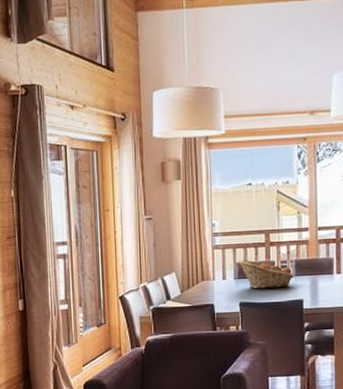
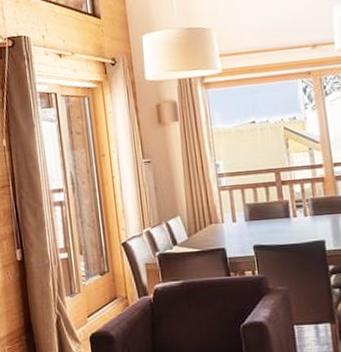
fruit basket: present [238,259,295,289] -> none [248,200,313,231]

